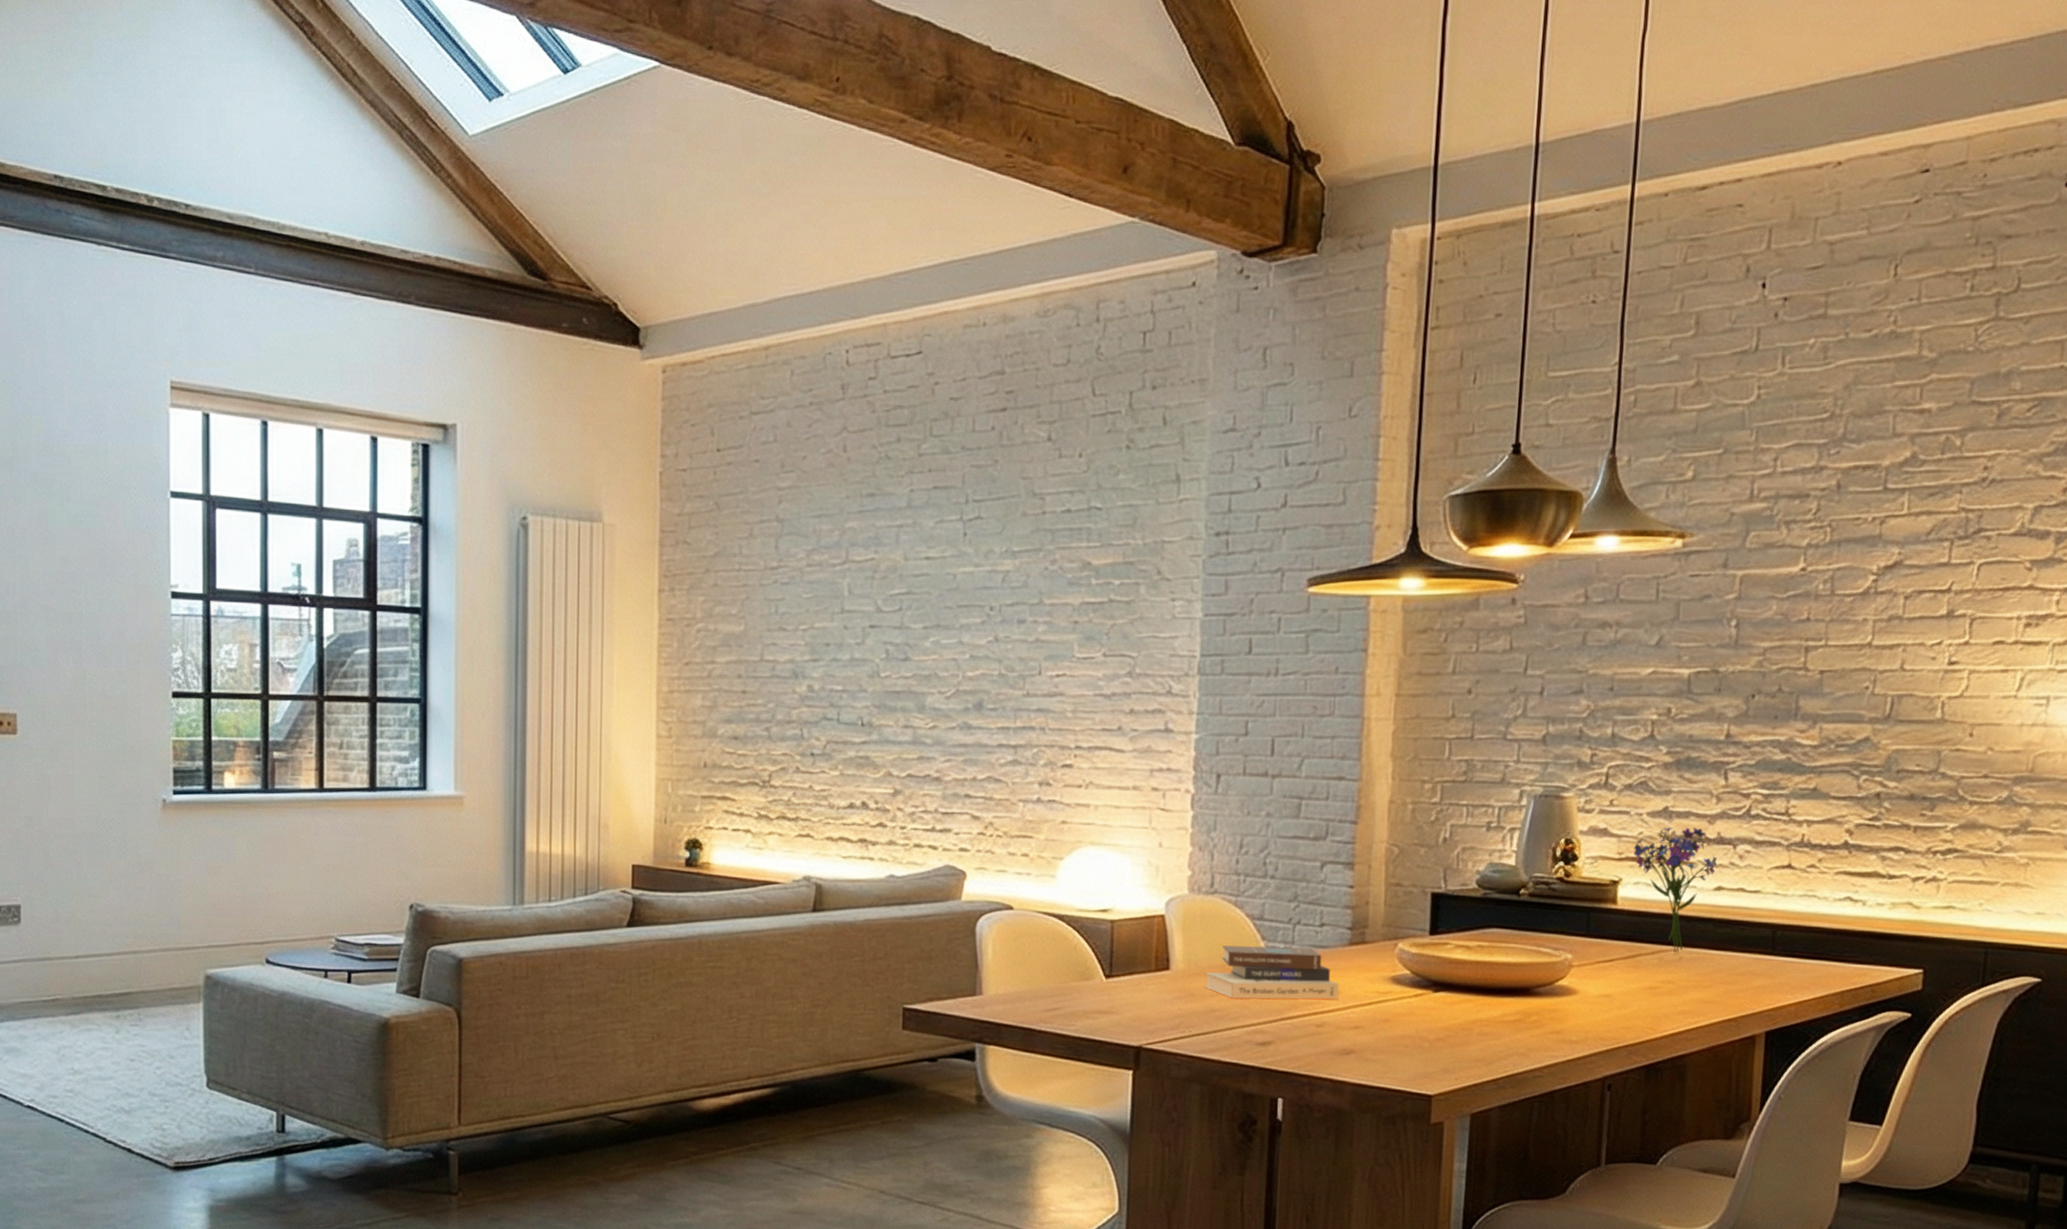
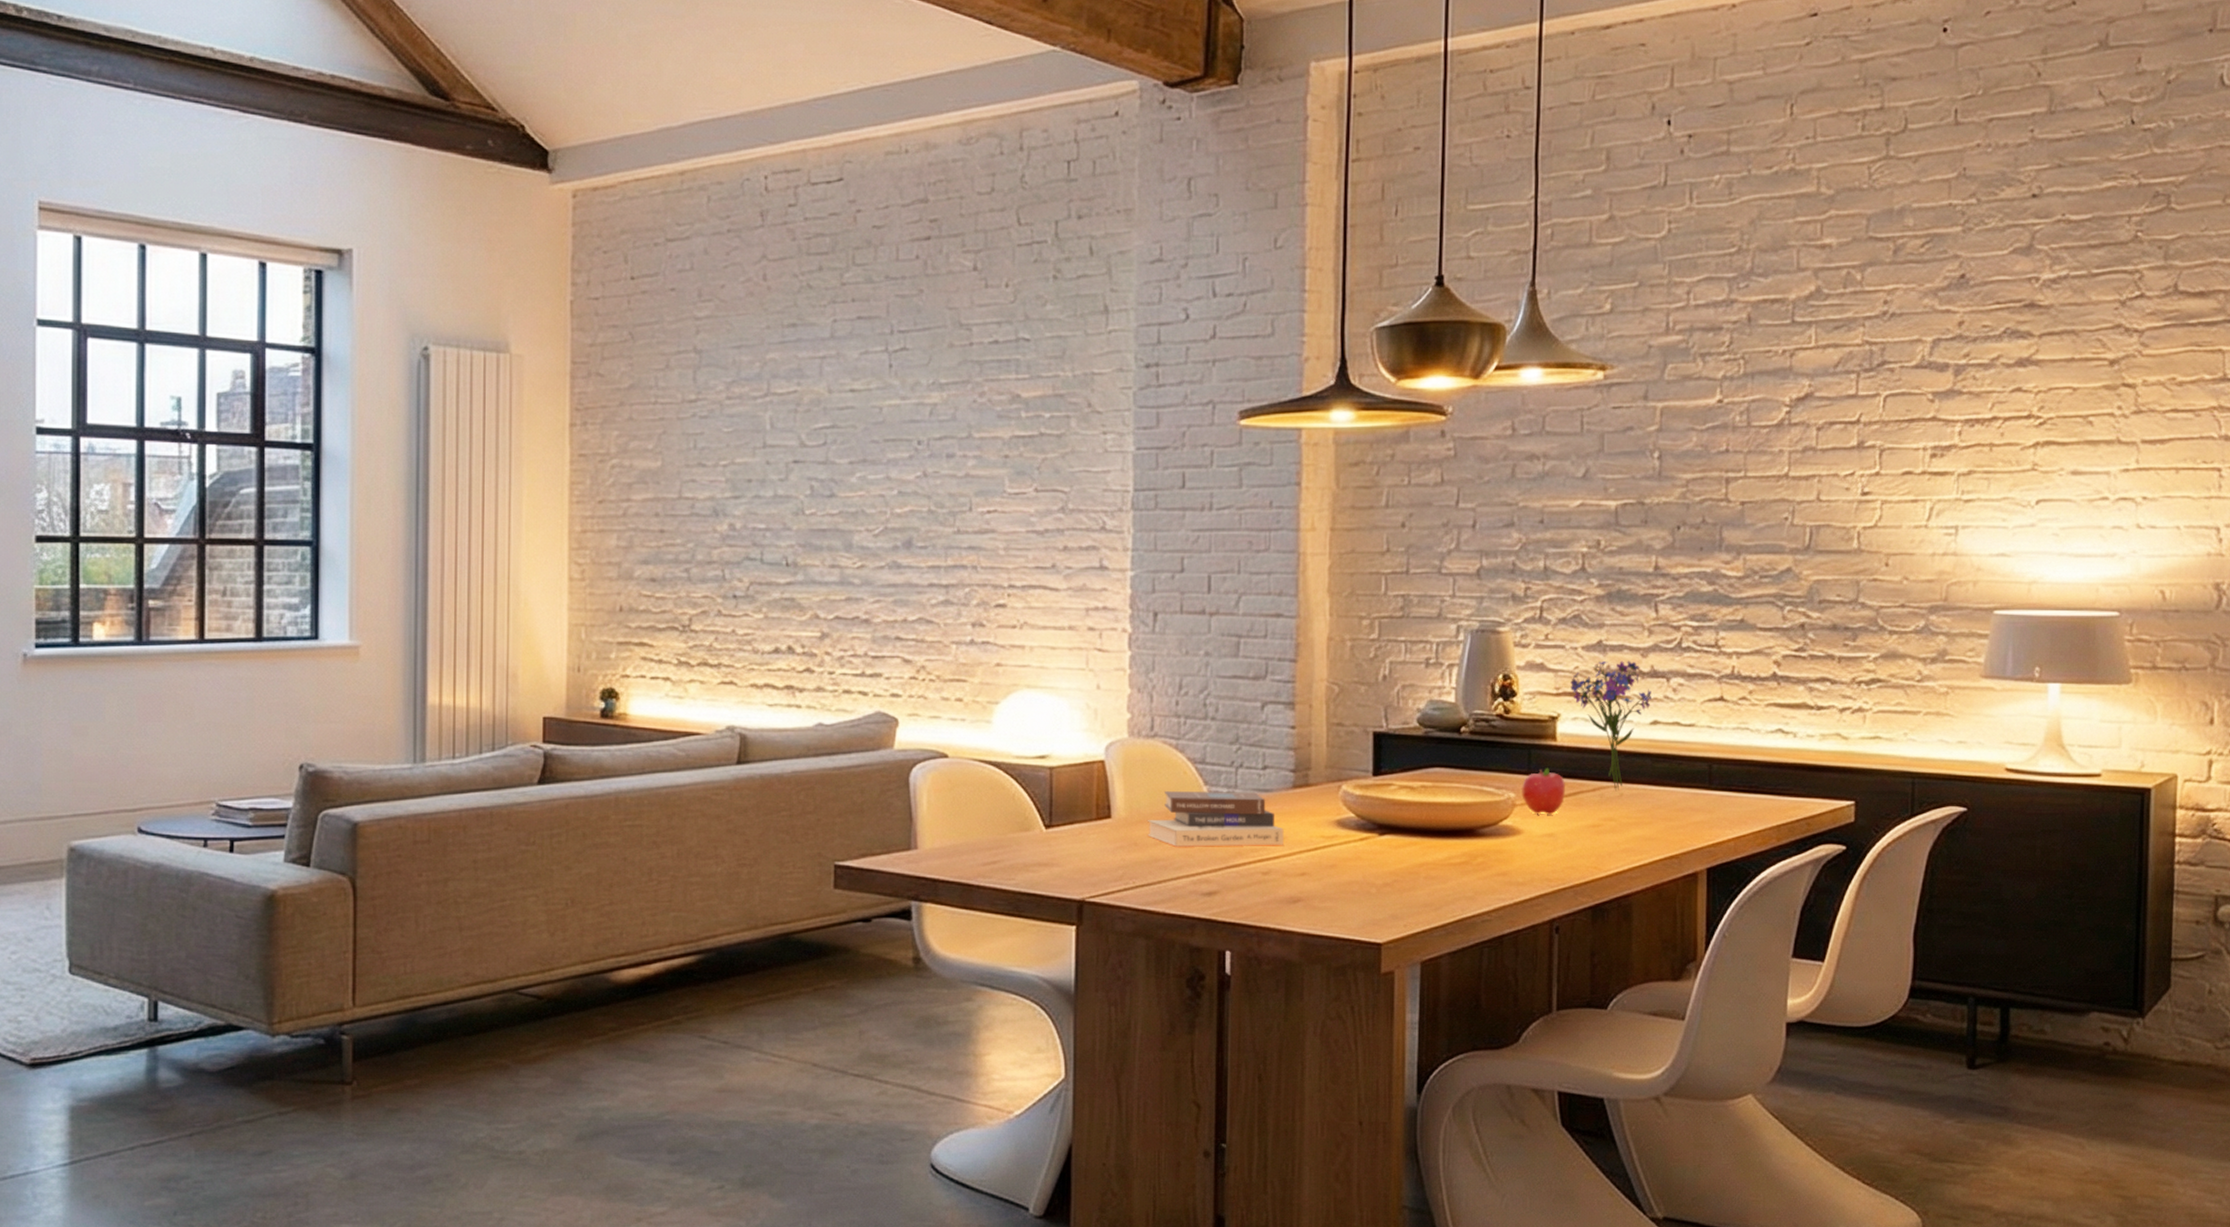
fruit: none [1578,930,1624,976] -> present [1521,767,1565,815]

